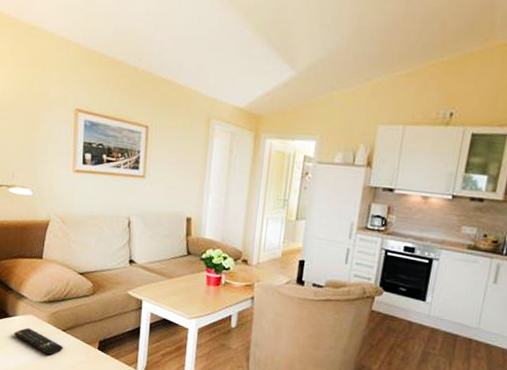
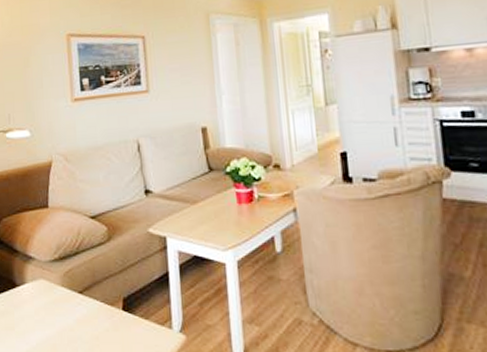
remote control: present [14,327,64,355] -> none [24,295,83,328]

